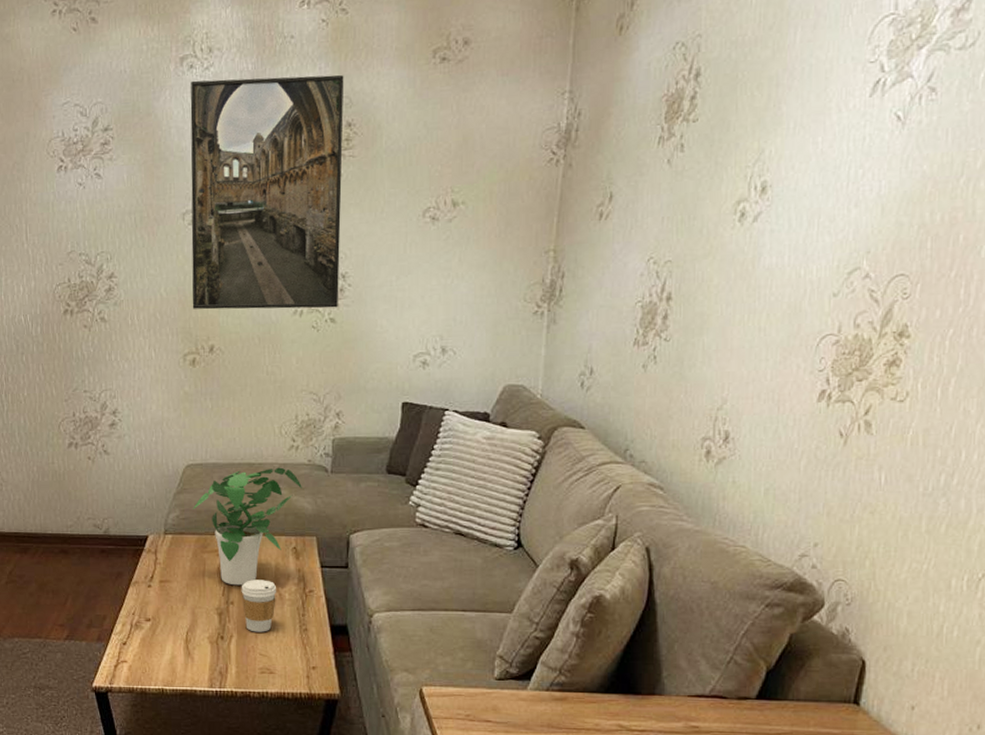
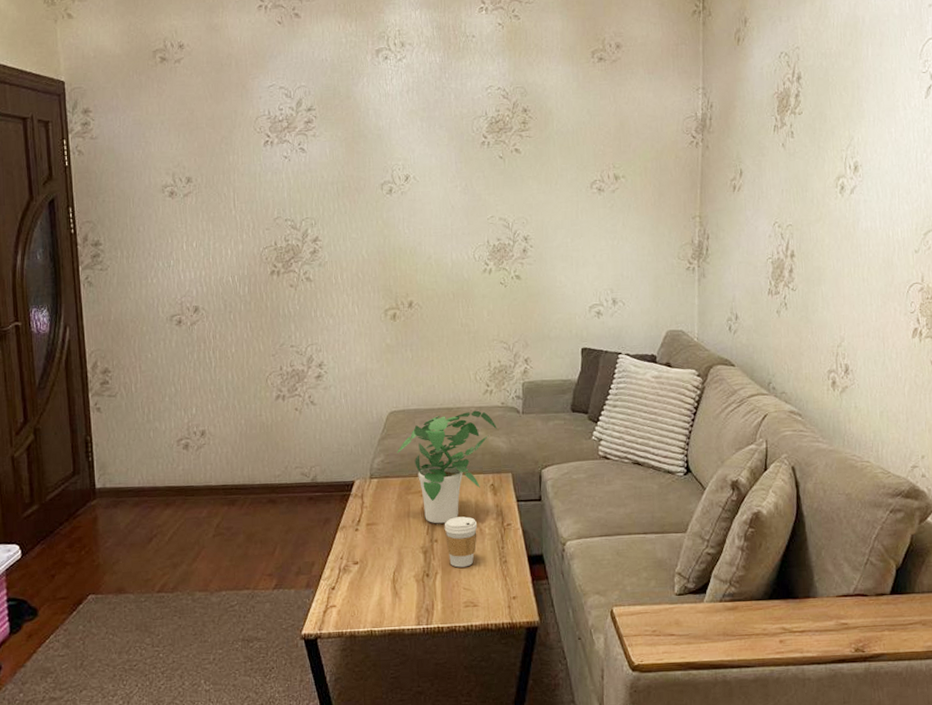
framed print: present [190,75,344,310] -> none [386,69,523,269]

